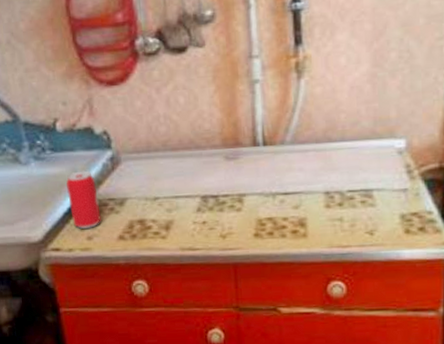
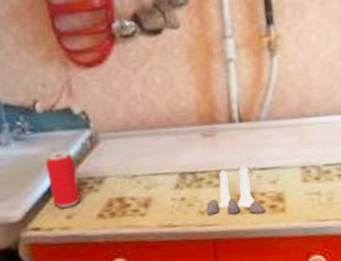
salt and pepper shaker set: none [228,191,287,239] -> present [206,166,265,215]

